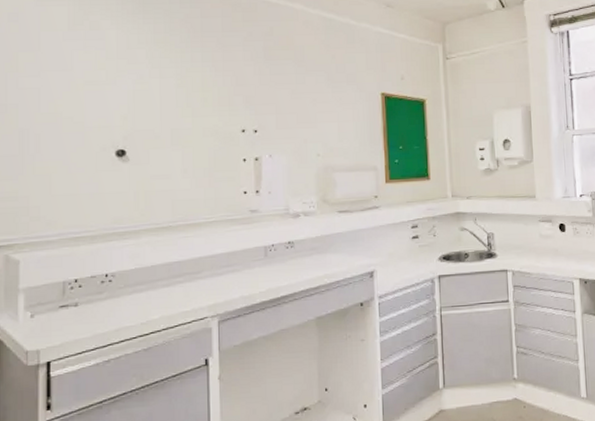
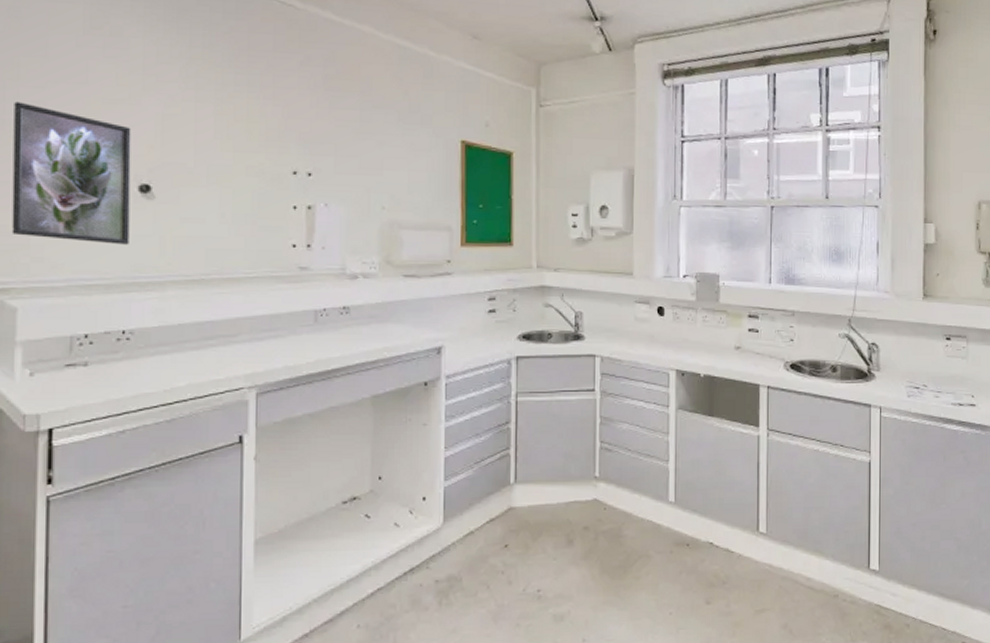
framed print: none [14,89,109,202] -> present [11,101,131,245]

